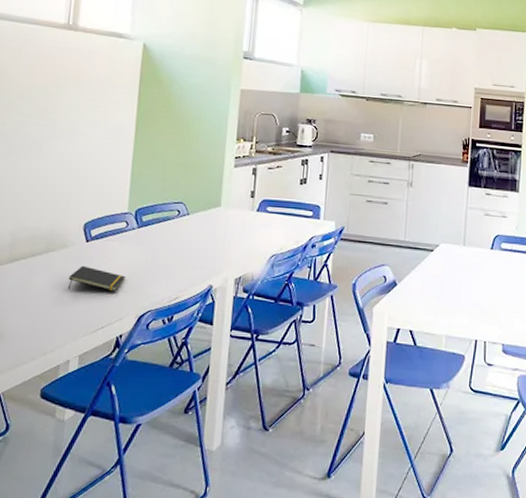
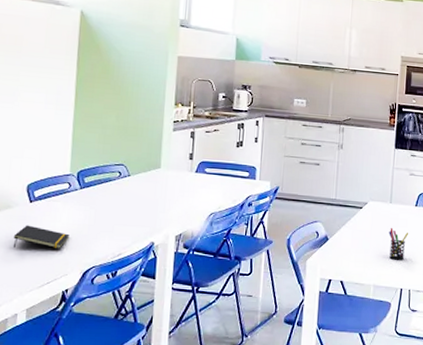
pen holder: none [462,272,484,309] -> present [388,227,409,260]

